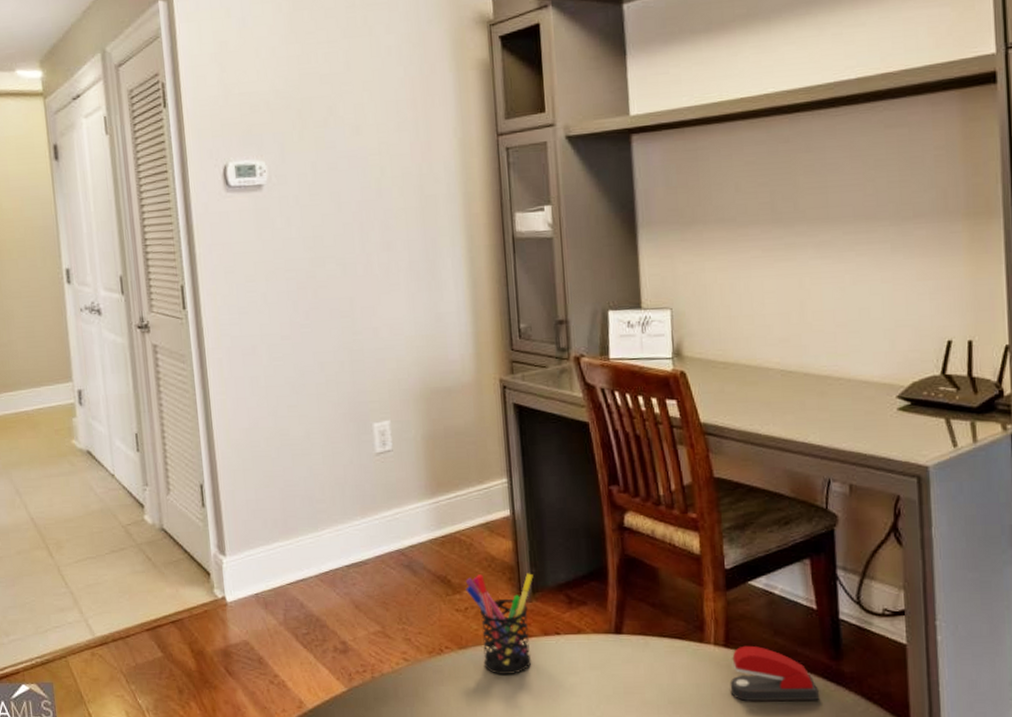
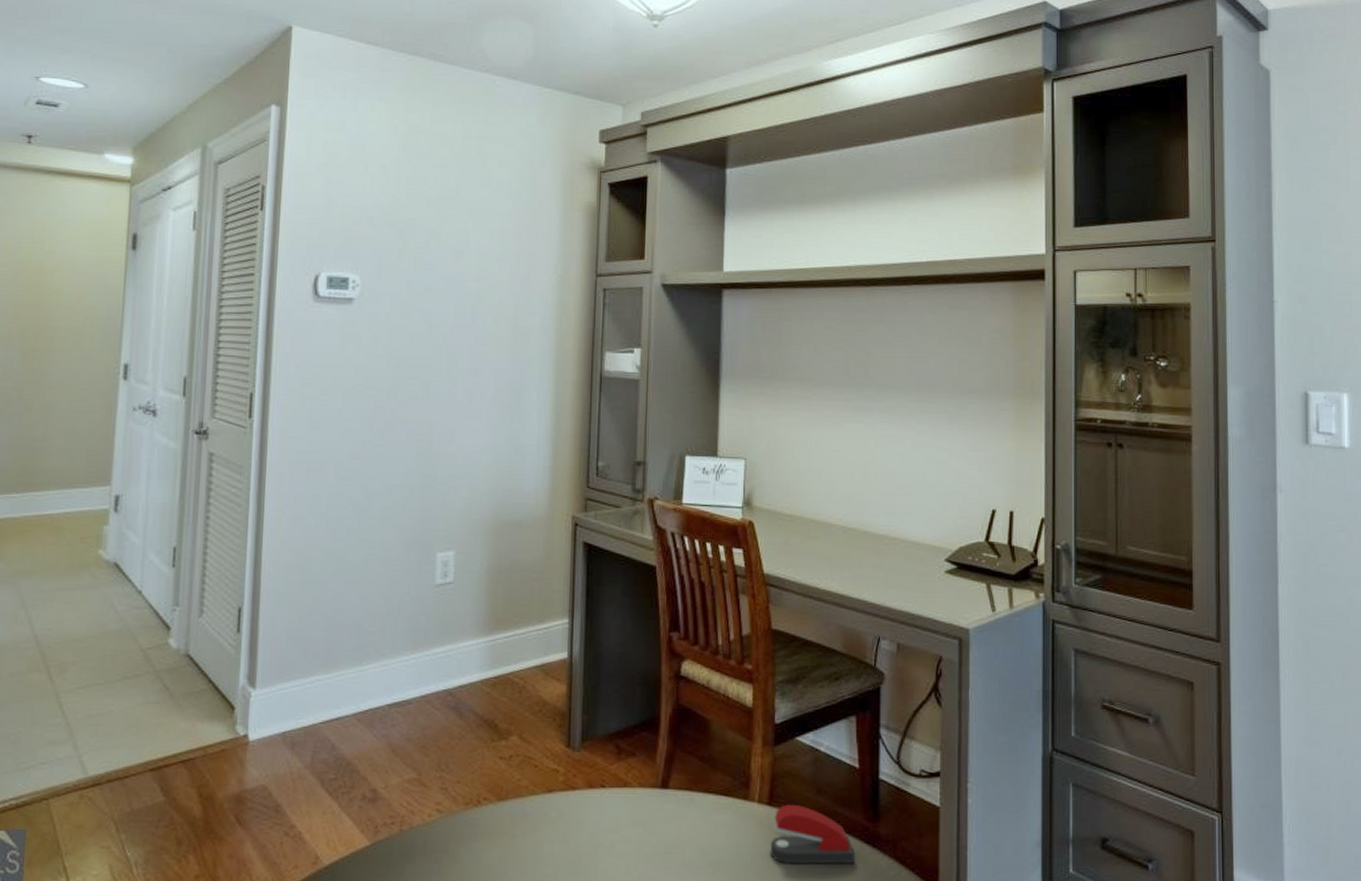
pen holder: present [465,573,533,674] -> none [513,720,584,830]

